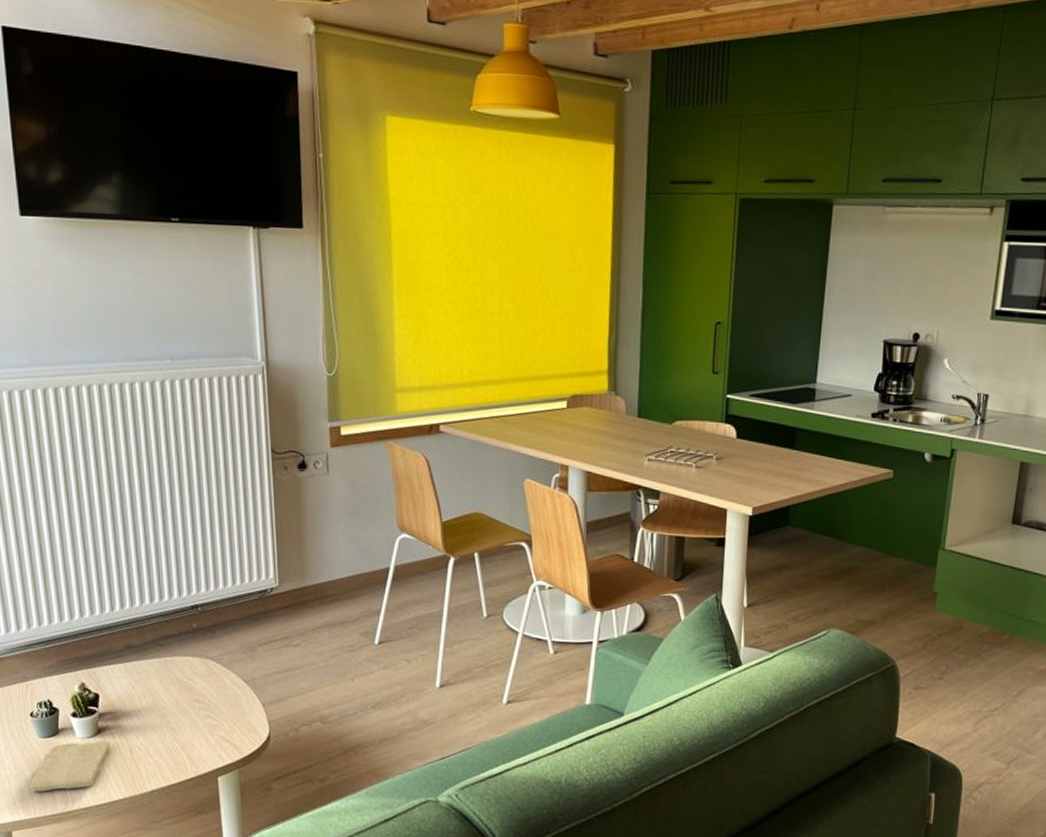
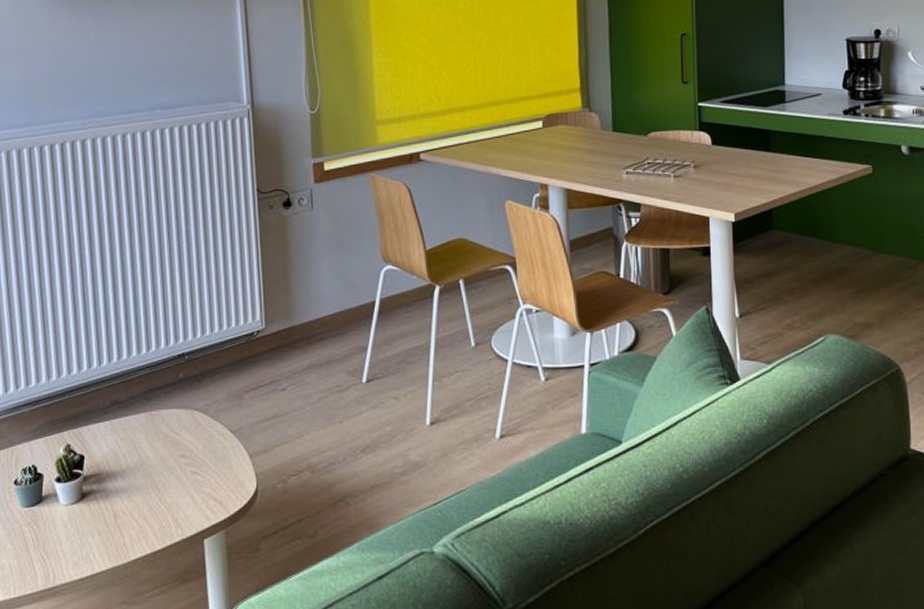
washcloth: present [31,740,111,792] -> none [12,506,95,569]

